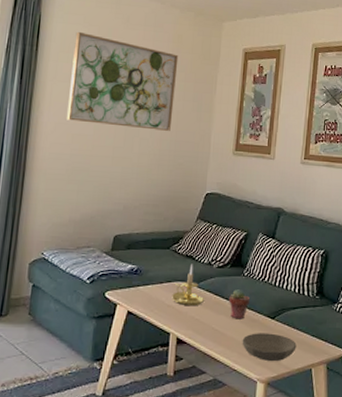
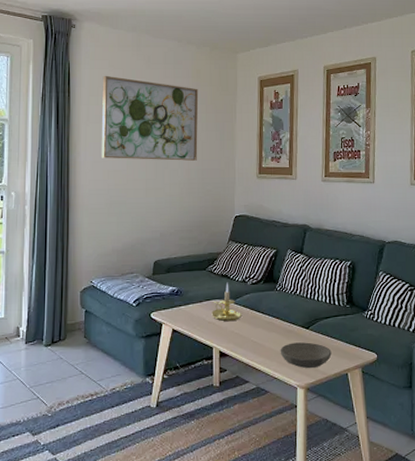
potted succulent: present [229,289,251,319] -> none [265,303,285,331]

